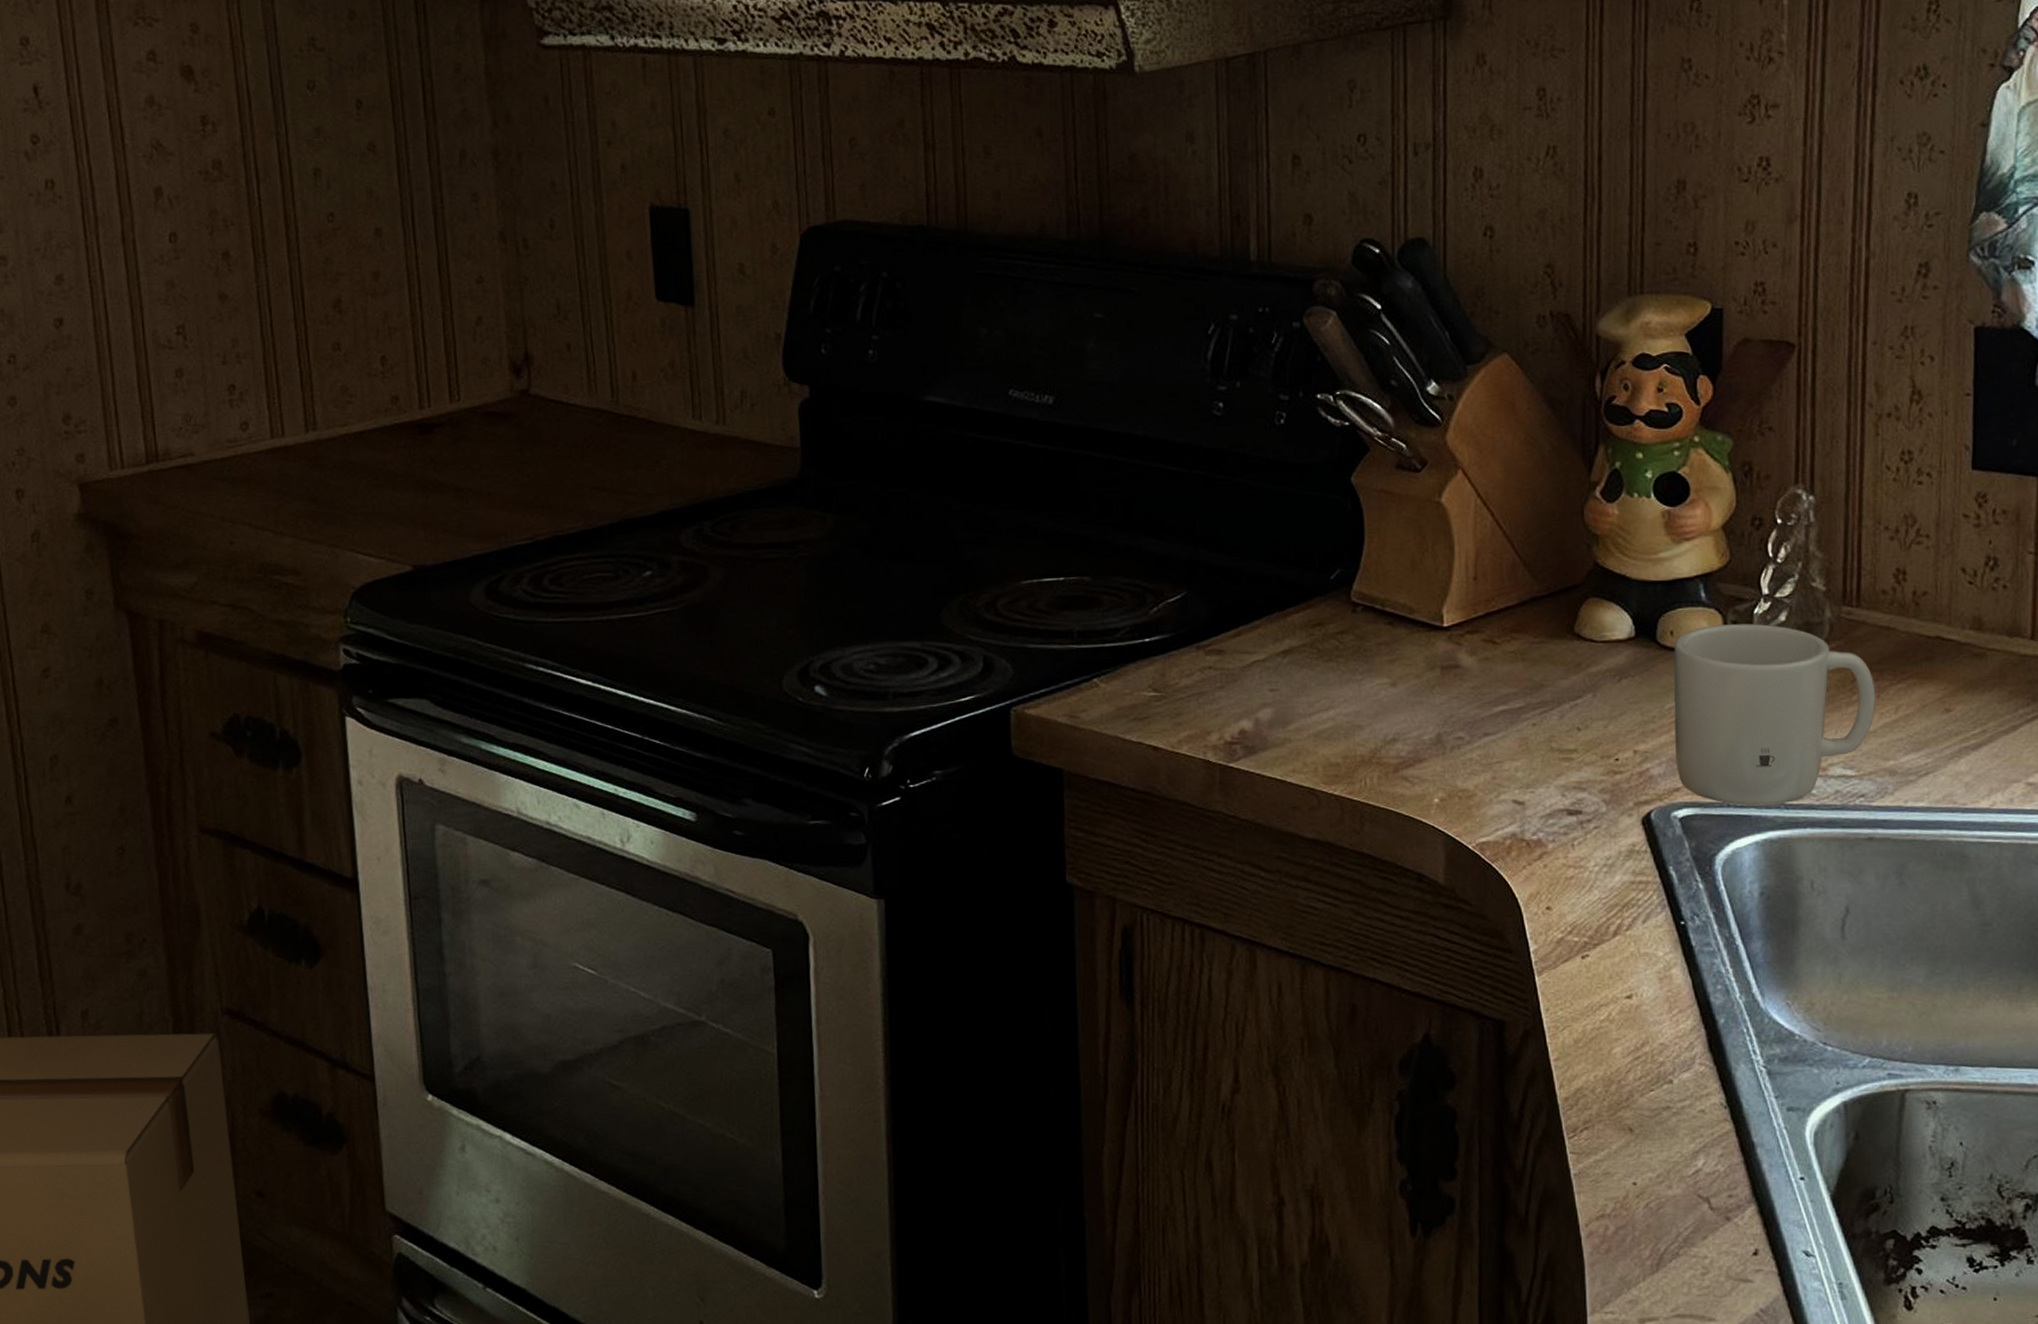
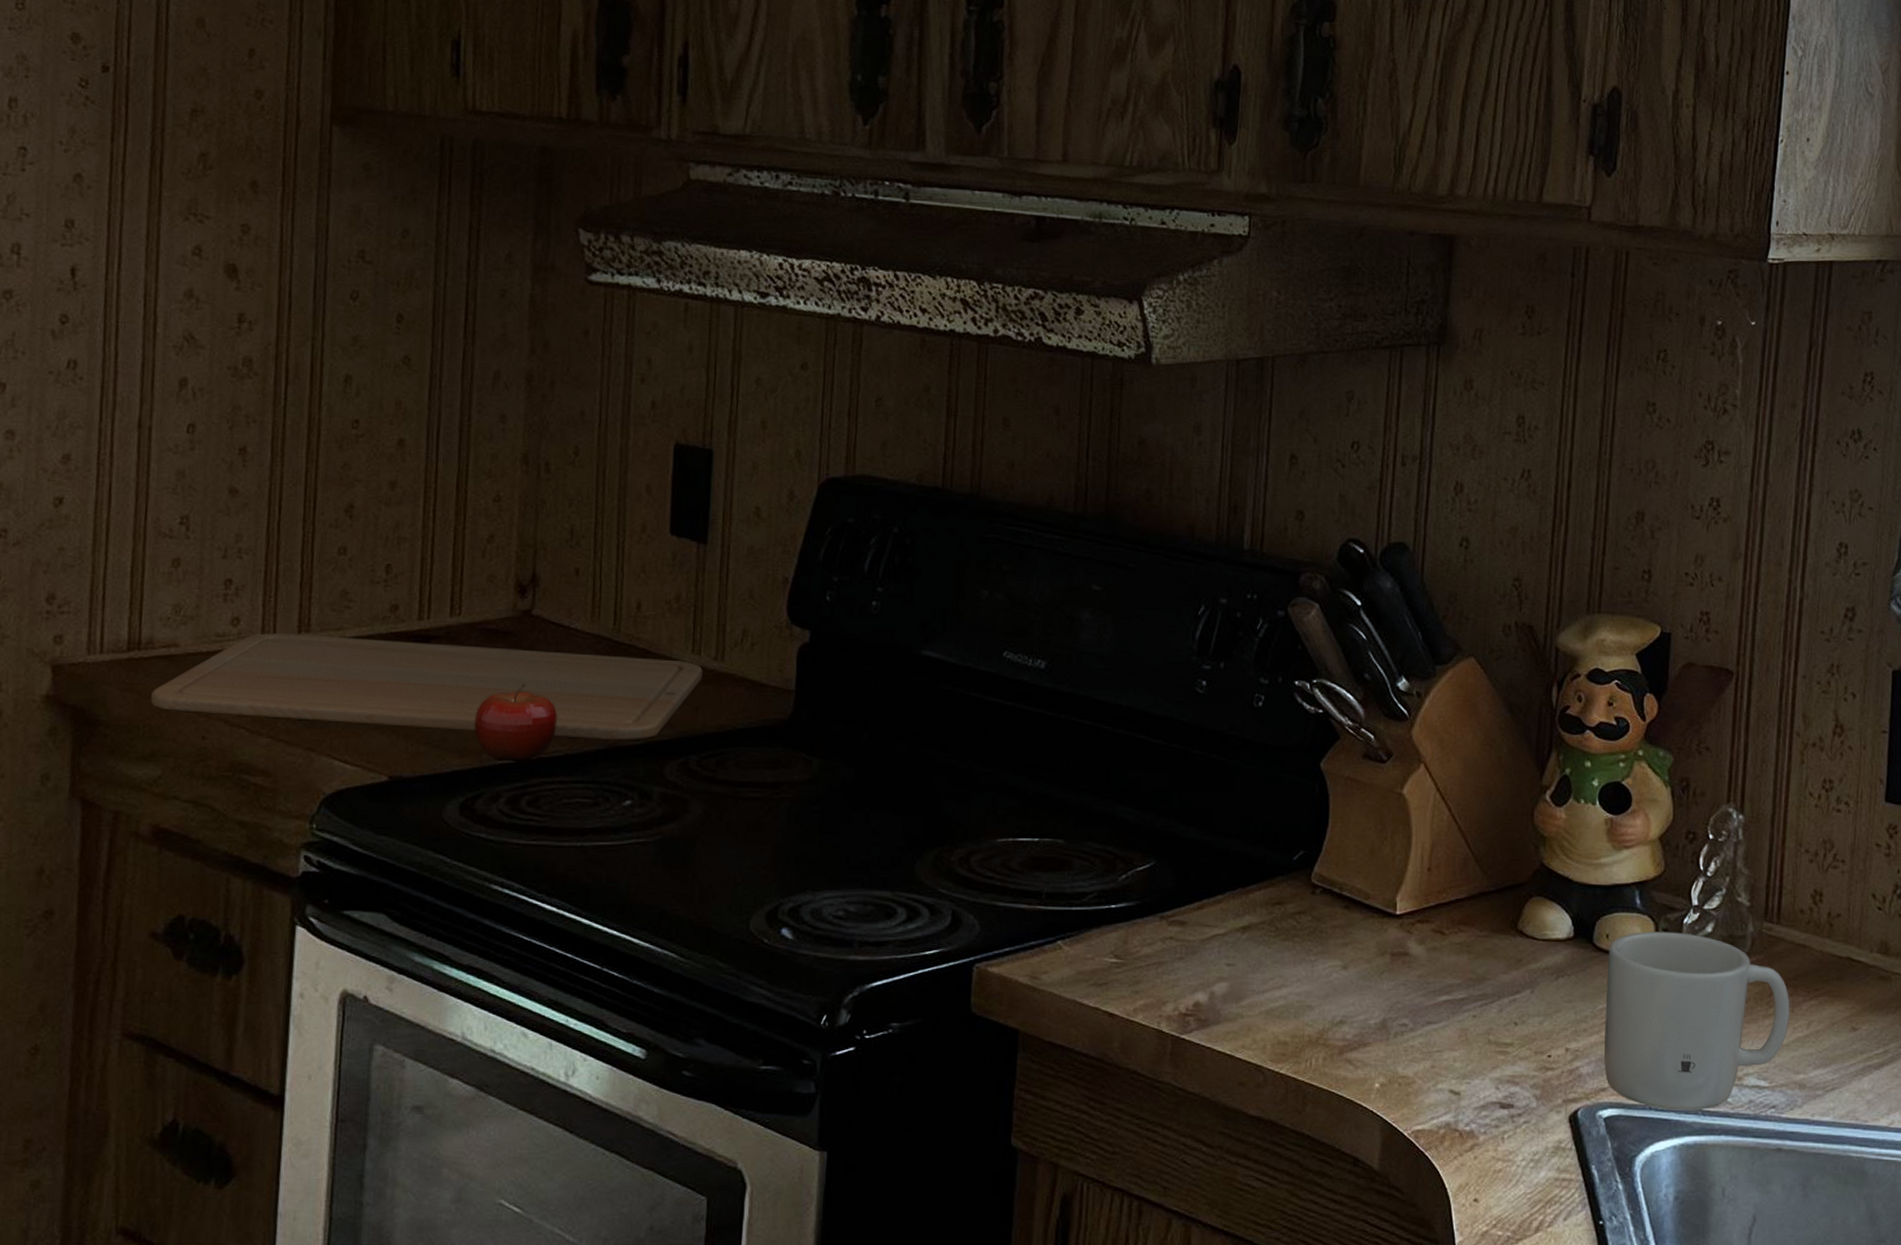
chopping board: none [176,427,707,519] -> present [151,633,703,741]
fruit: none [487,464,569,542] -> present [474,684,558,762]

